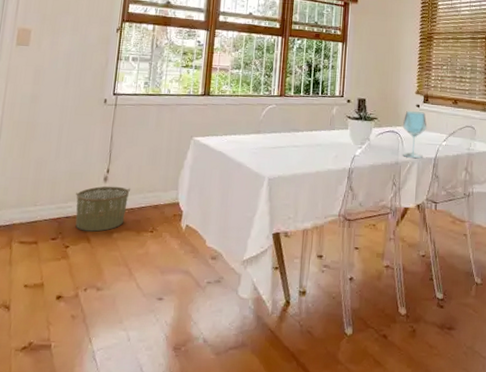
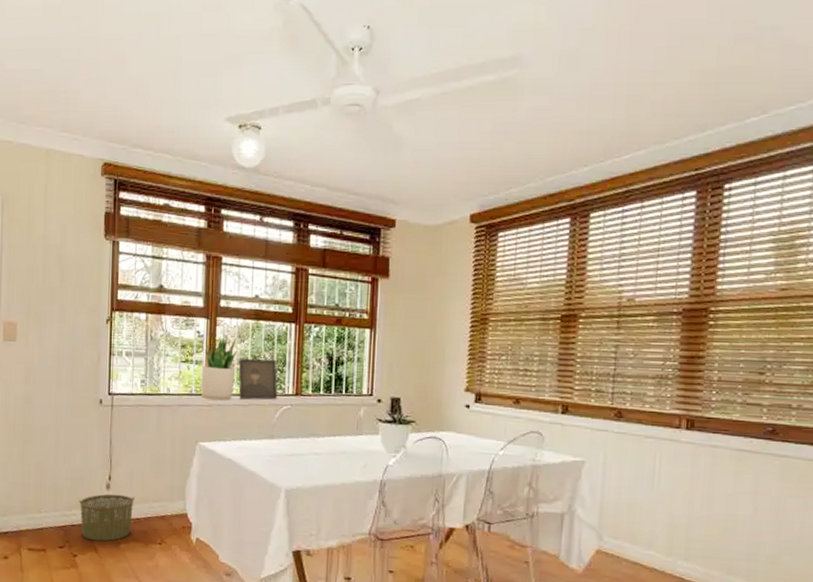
planter: none [198,45,233,101] -> present [200,336,238,401]
picture frame: none [231,65,266,101] -> present [238,359,278,401]
wine glass: present [402,111,427,159] -> none [447,413,480,471]

